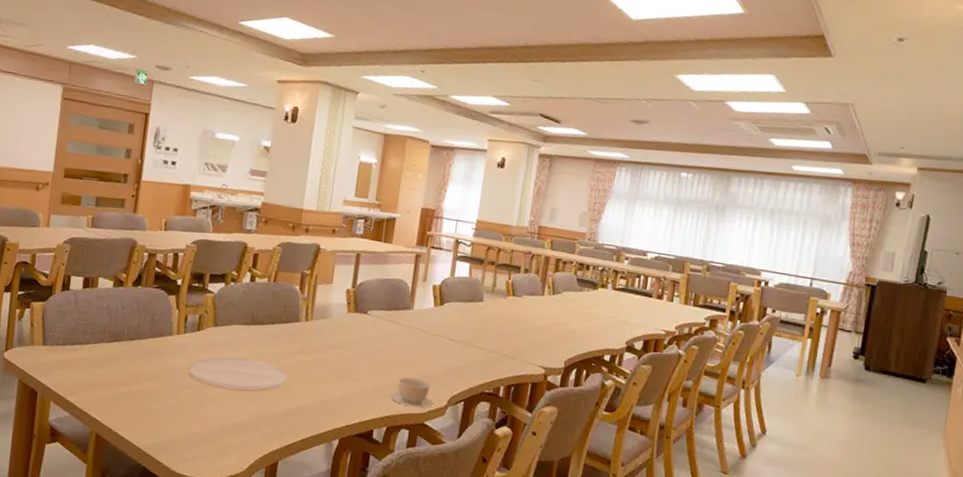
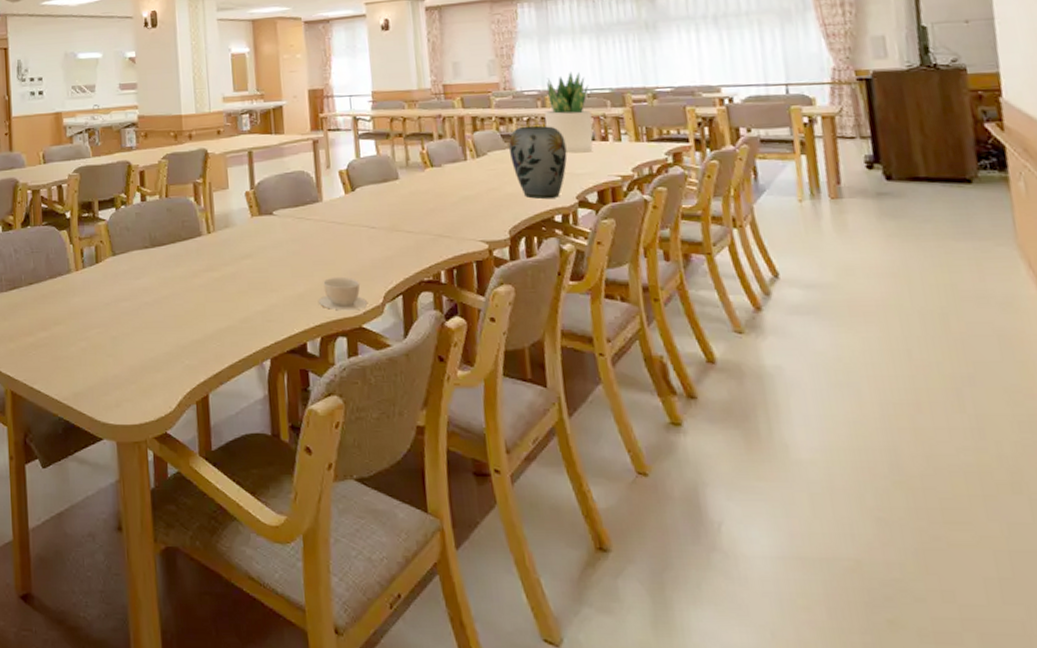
plate: present [187,356,288,392] -> none [92,285,201,323]
vase: none [580,275,629,340] -> present [509,125,567,199]
planter: none [615,235,659,307] -> present [544,72,594,153]

